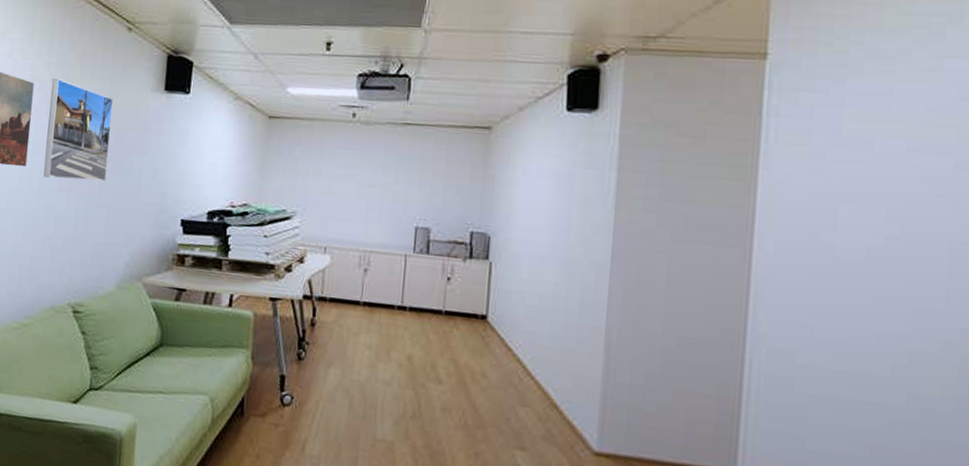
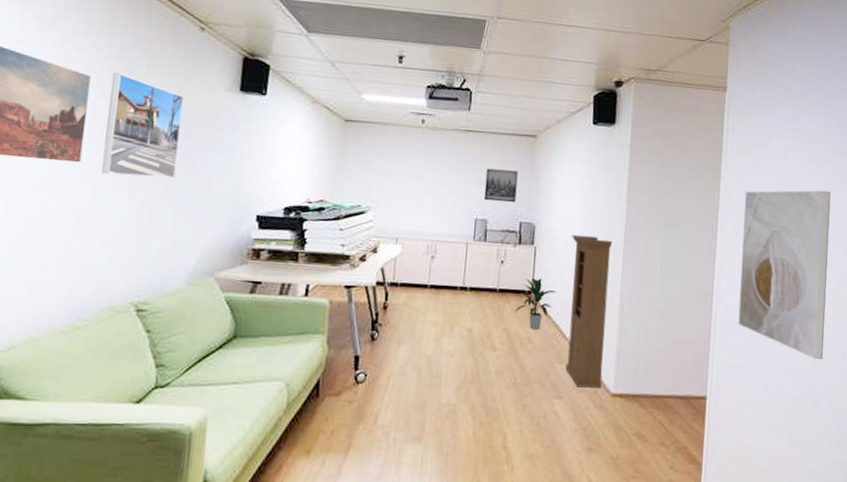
wall art: none [426,167,468,209] -> present [484,168,518,203]
indoor plant: none [463,299,518,363] -> present [514,278,556,329]
cabinet: none [530,248,595,444] -> present [565,234,613,389]
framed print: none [787,194,950,440] -> present [738,190,831,359]

